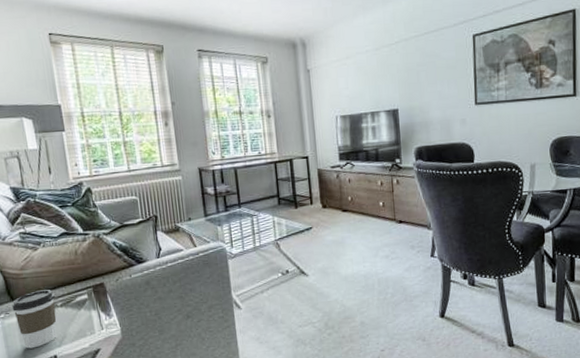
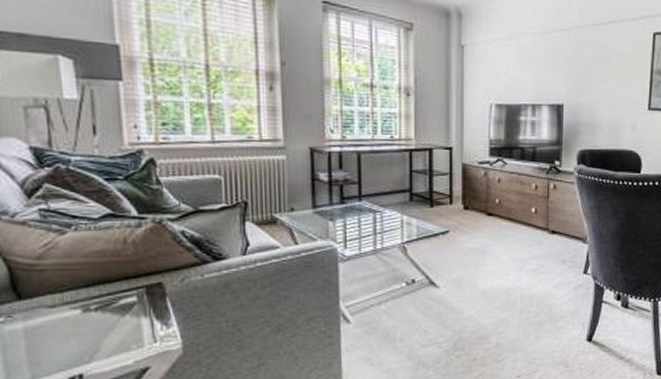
coffee cup: present [12,290,57,349] -> none [18,288,87,365]

